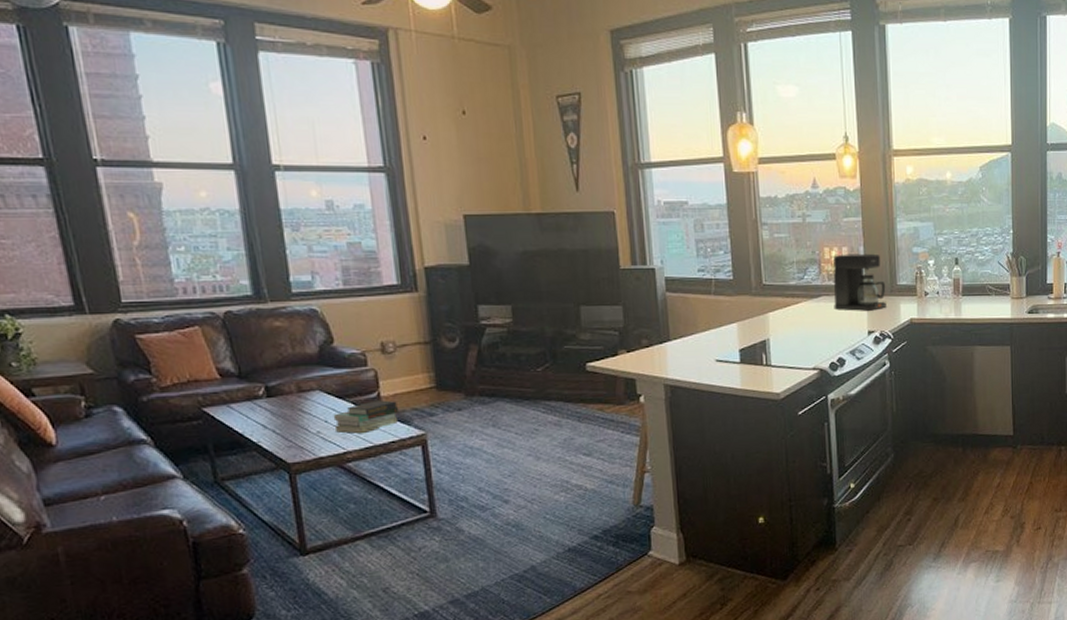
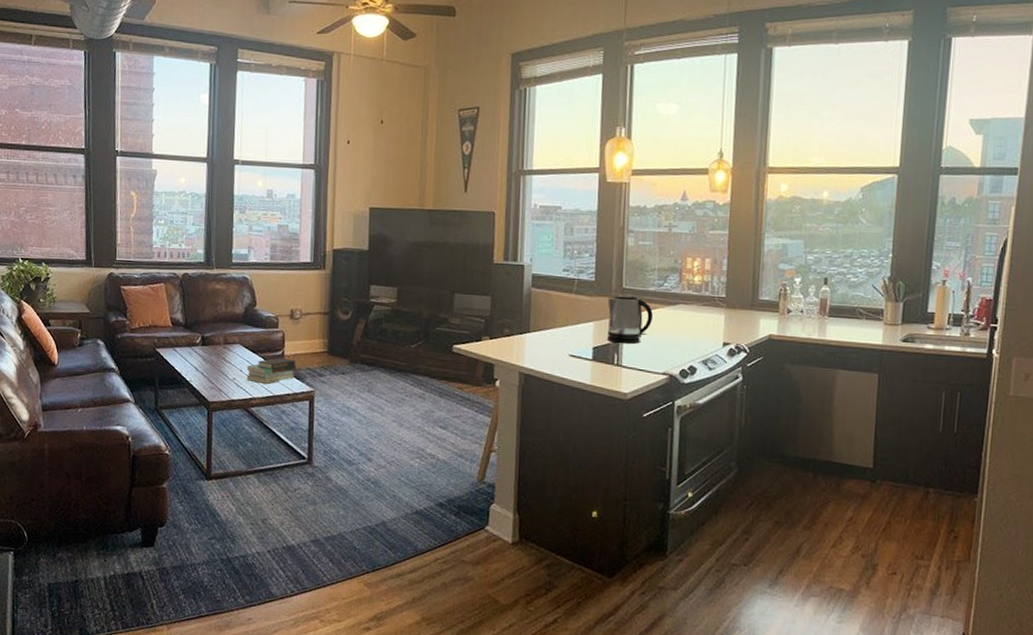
kettle: none [749,290,797,343] -> present [607,294,653,345]
coffee maker: present [833,253,887,312] -> none [690,265,747,324]

